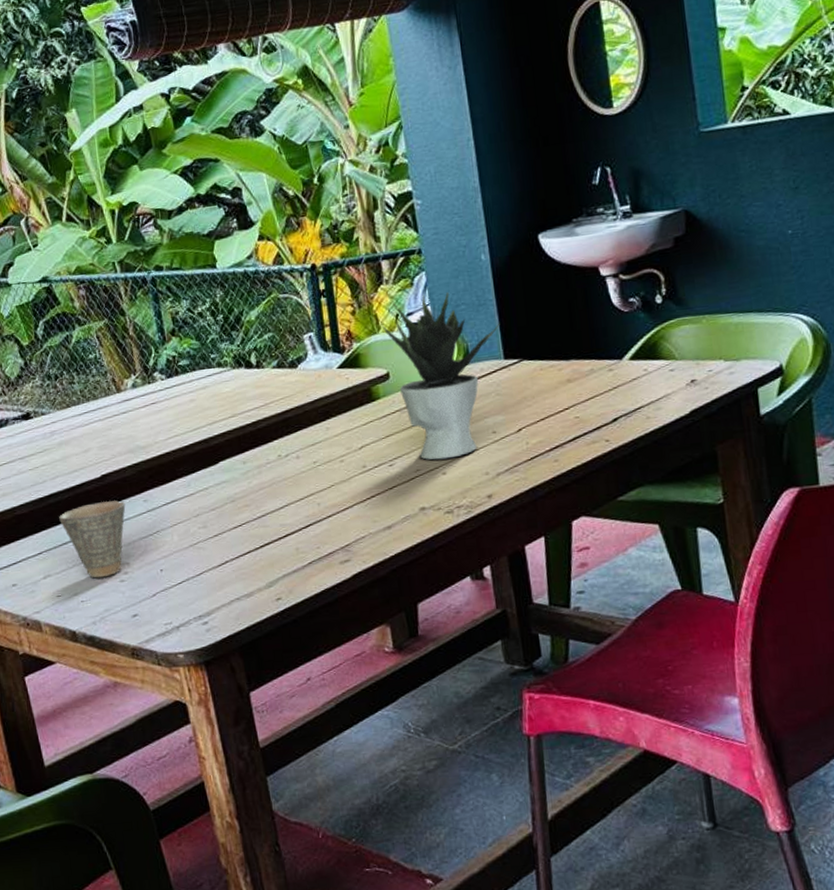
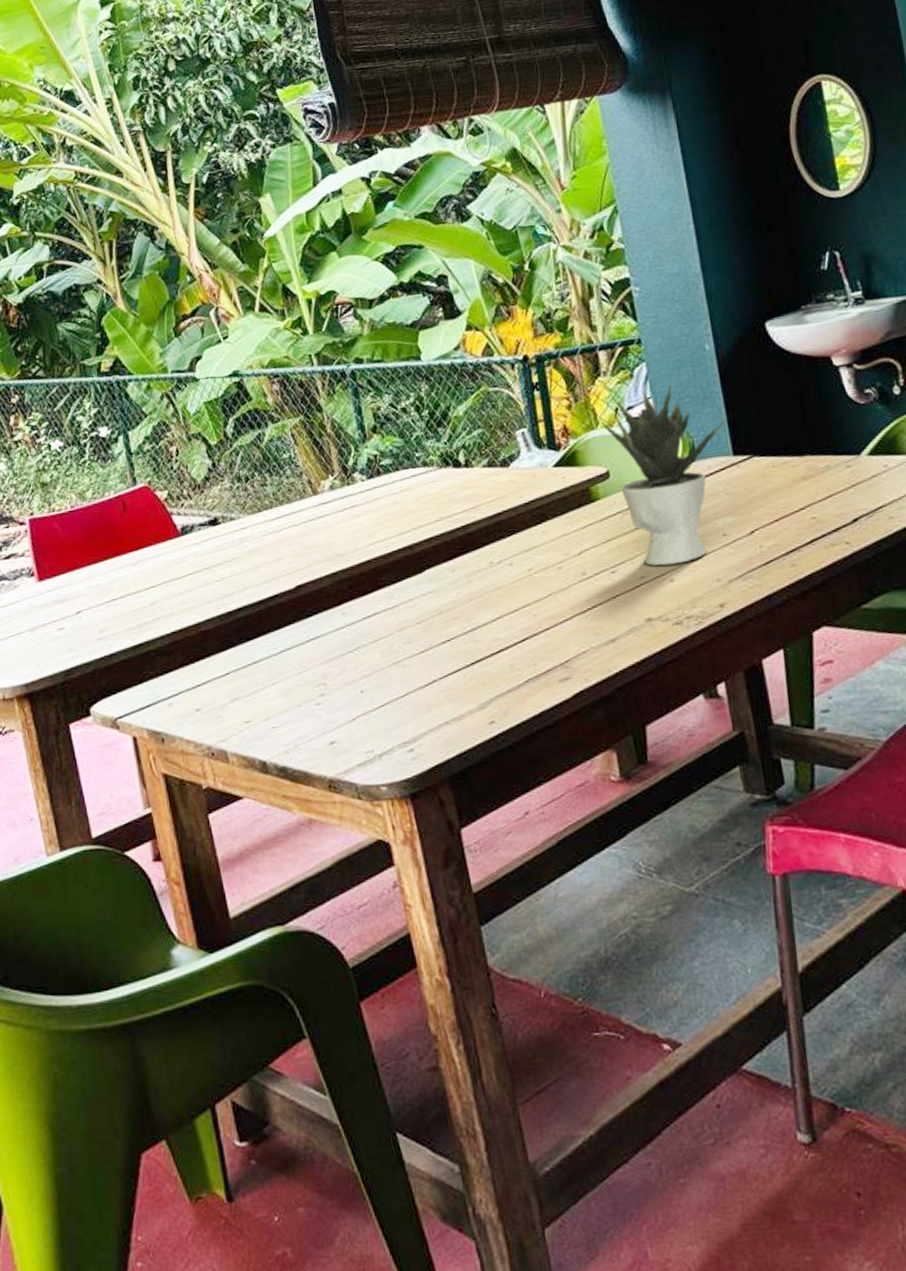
cup: present [59,500,126,578] -> none [249,614,322,701]

